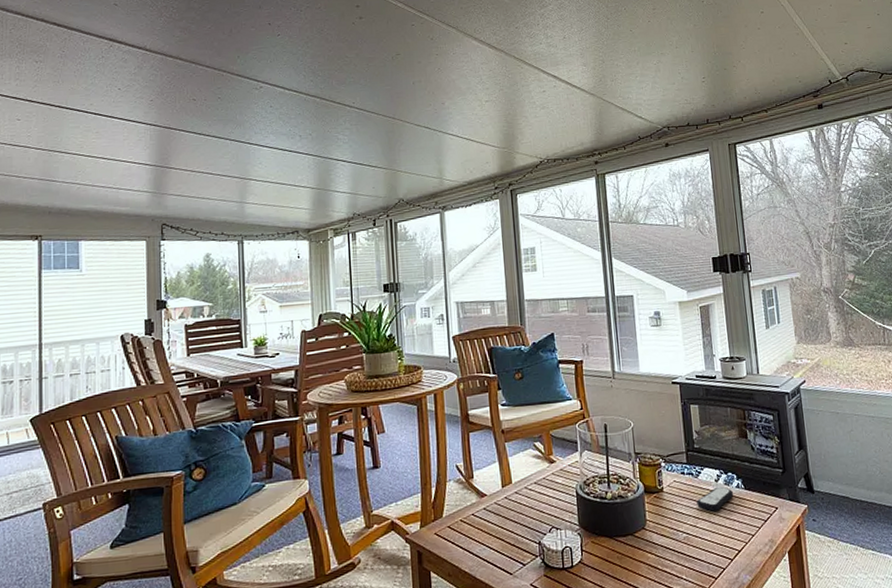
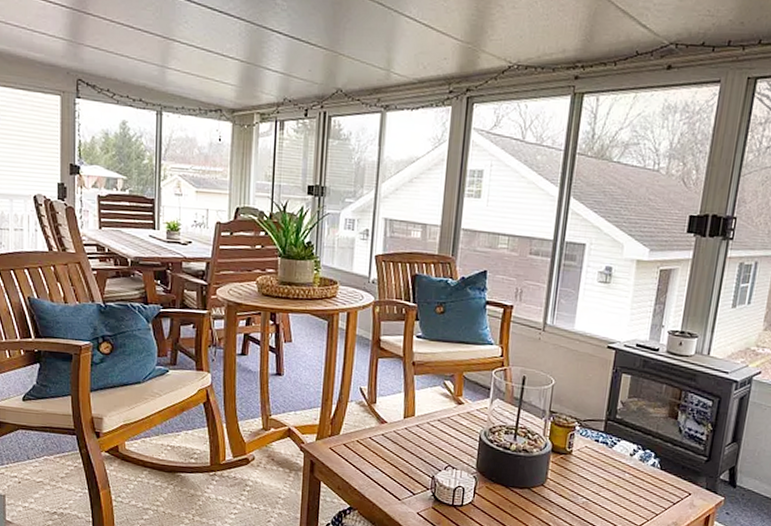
remote control: present [697,486,734,512] -> none [604,461,647,484]

